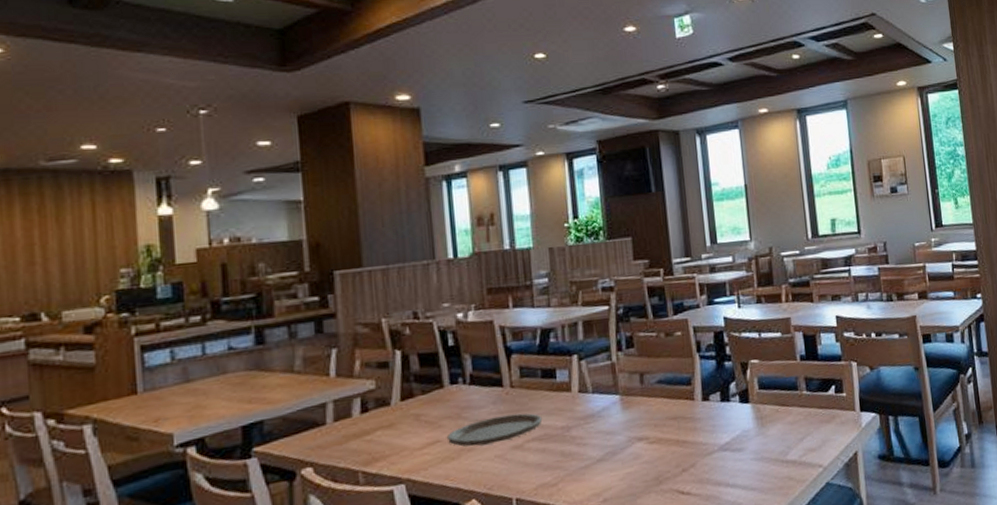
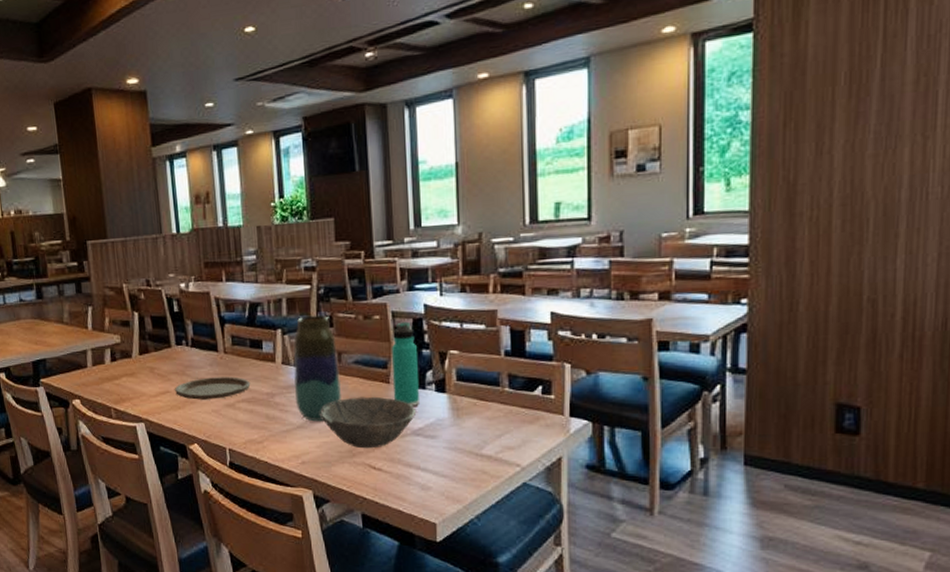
vase: none [591,335,645,452] -> present [293,315,342,422]
bowl: none [622,415,723,474] -> present [320,396,417,449]
thermos bottle: none [694,335,725,421] -> present [391,321,419,406]

